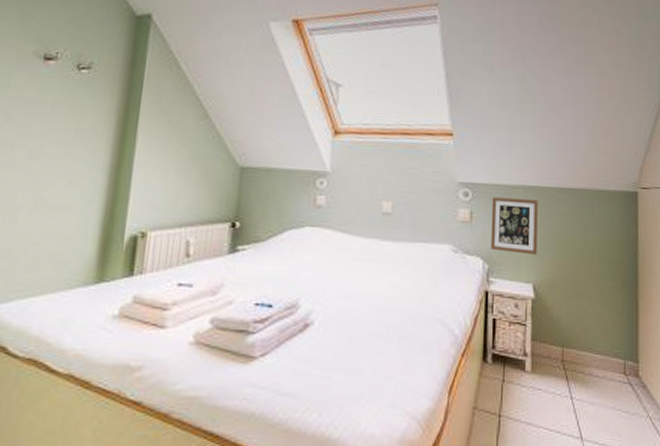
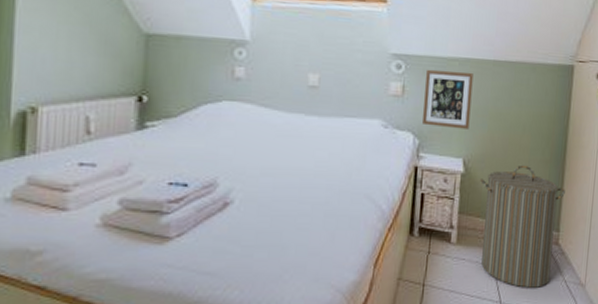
laundry hamper: none [551,291,641,424] -> present [480,165,565,288]

